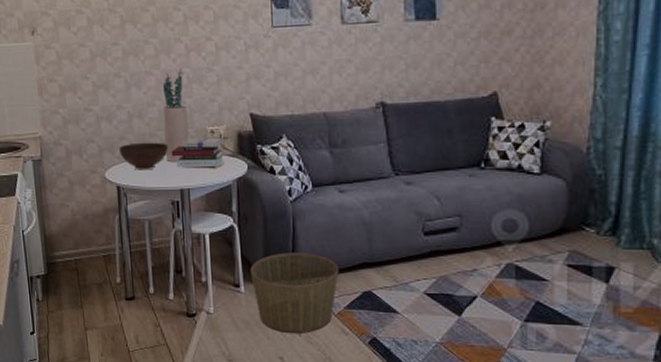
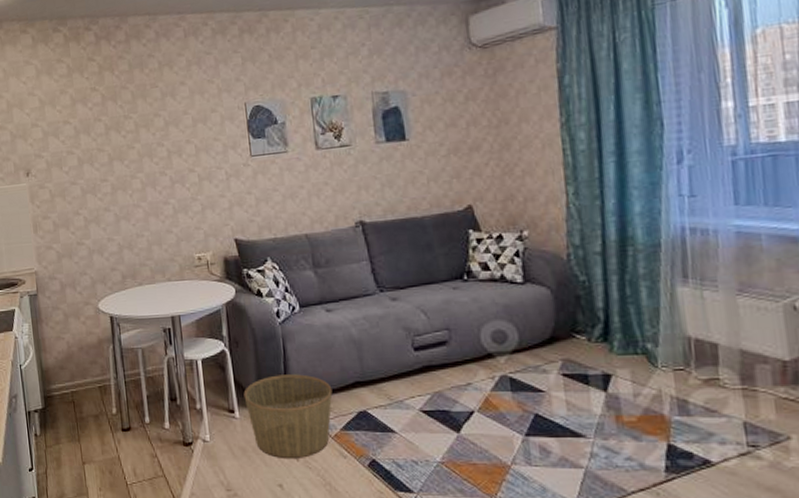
bowl: present [119,142,168,170] -> none [111,271,158,300]
vase: present [162,68,189,163] -> none [150,199,178,291]
books: present [171,137,224,169] -> none [160,263,213,296]

